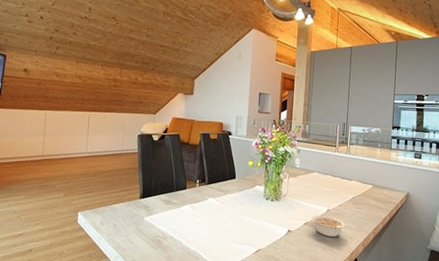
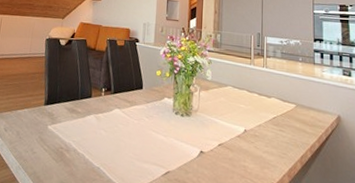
legume: present [312,215,345,238] -> none [227,135,266,164]

